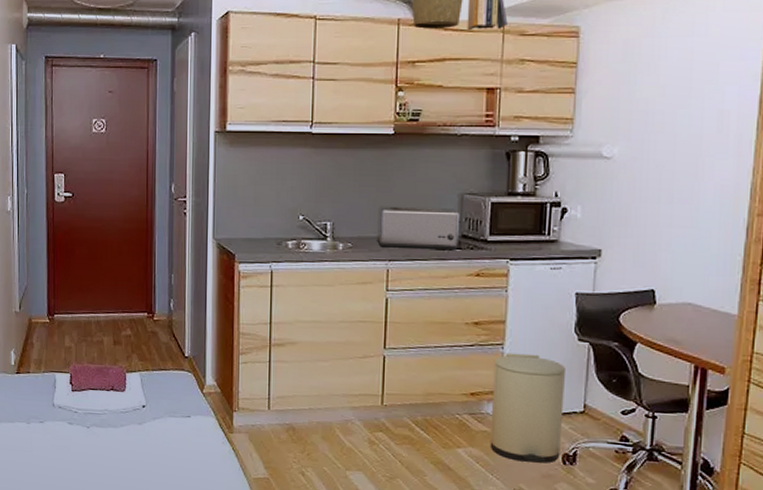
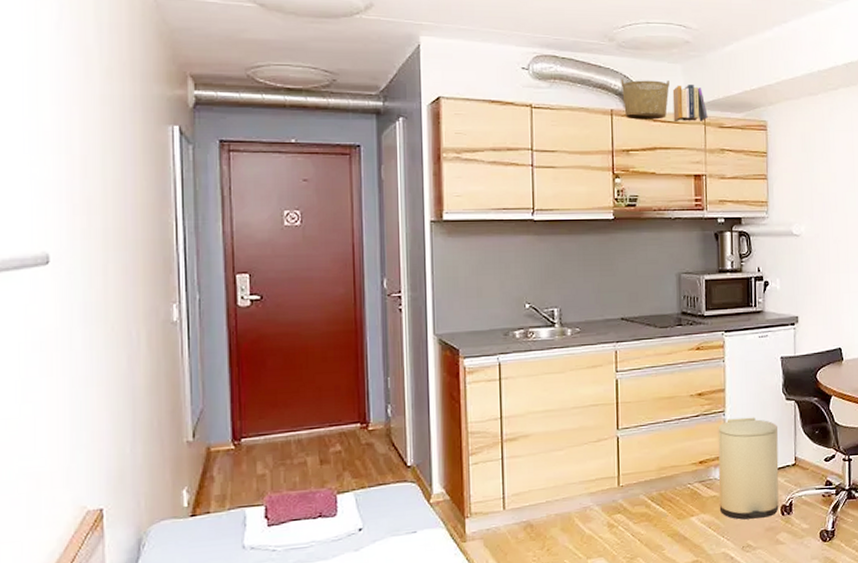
toaster: present [377,206,462,251] -> none [603,288,681,330]

